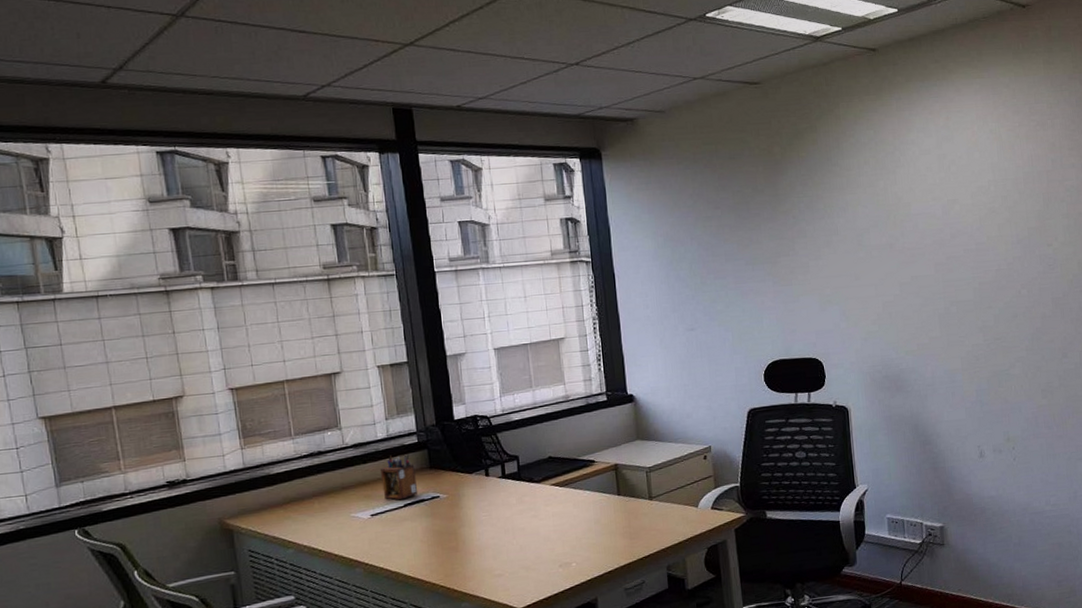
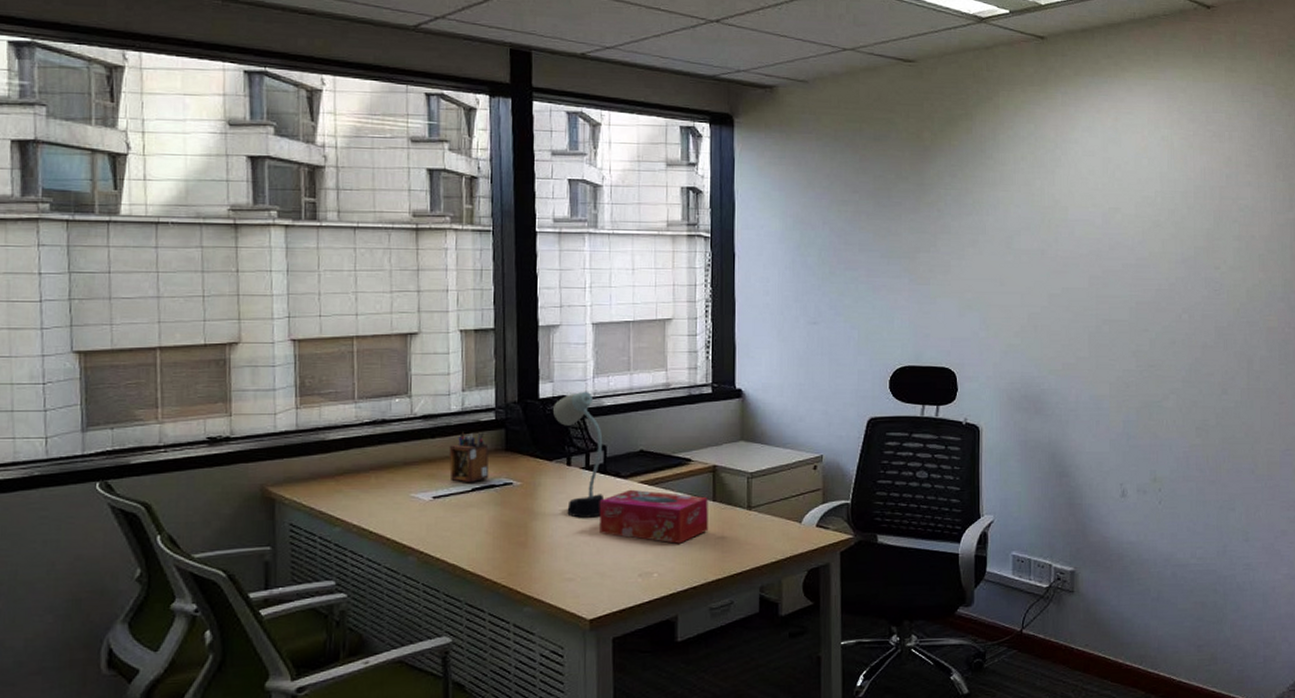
desk lamp: none [468,409,522,521] -> present [553,391,605,518]
tissue box: none [517,491,616,536] -> present [599,489,708,544]

